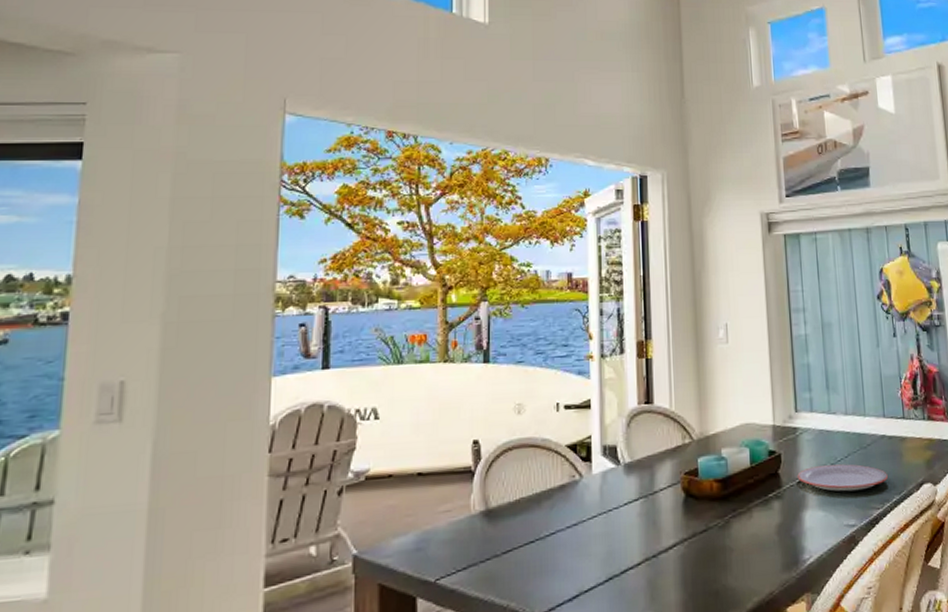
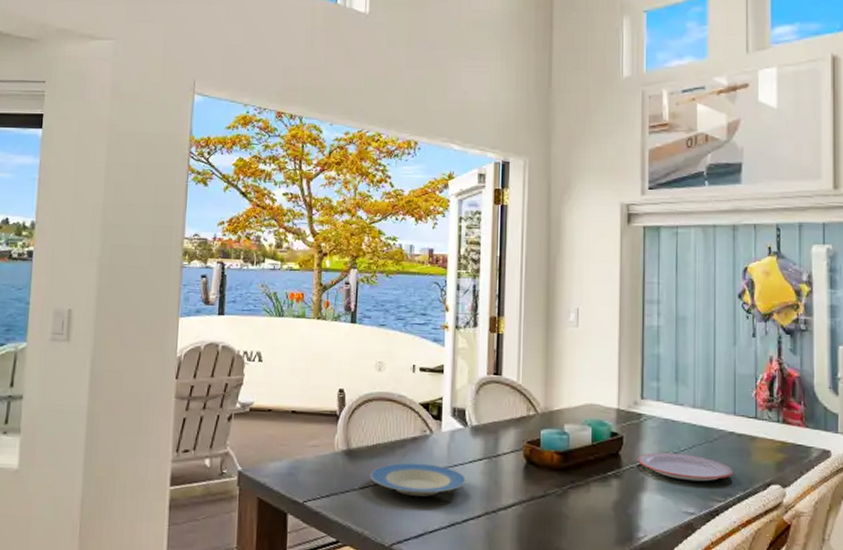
plate: none [514,512,622,553] -> present [370,462,466,497]

